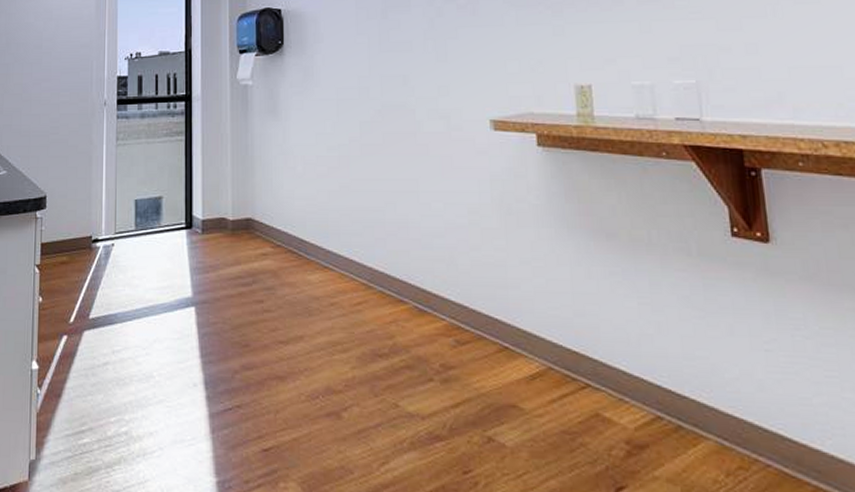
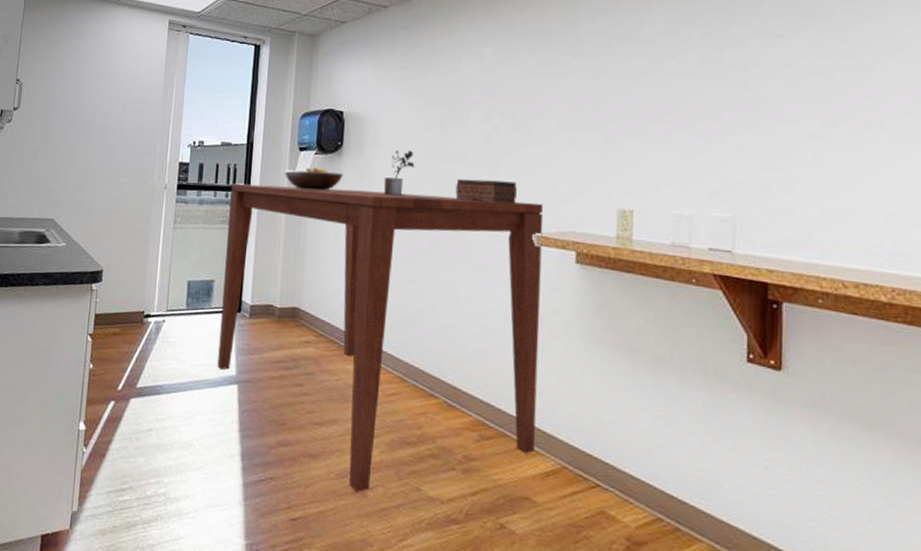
dining table: none [171,86,515,414] -> present [217,183,544,492]
fruit bowl: none [225,70,287,94] -> present [284,167,344,192]
potted plant: none [329,42,360,92] -> present [383,150,415,196]
tissue box: none [404,66,468,90] -> present [455,178,517,204]

